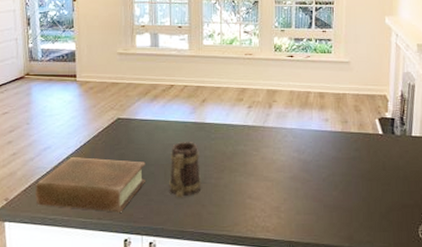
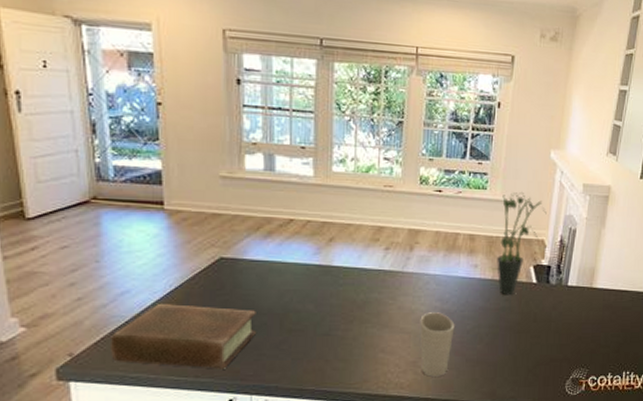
mug: present [169,142,202,198] -> none [285,288,326,353]
cup: none [281,162,312,221] -> present [420,312,455,377]
potted plant: none [345,53,386,146] -> present [497,191,547,296]

